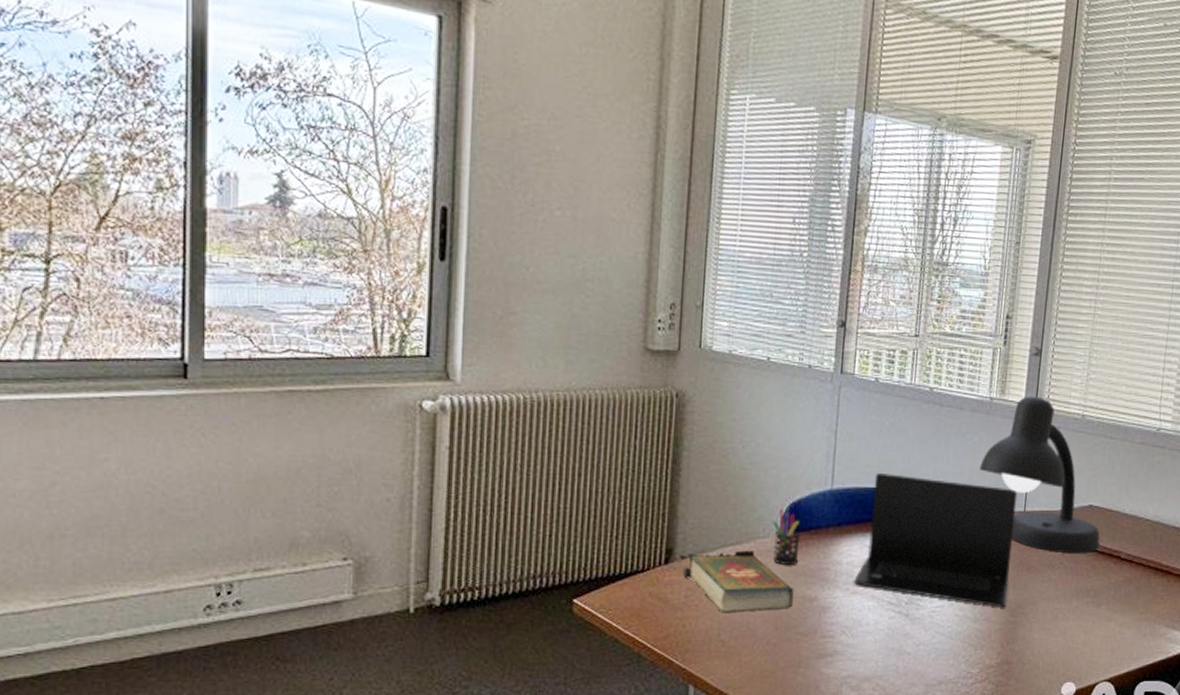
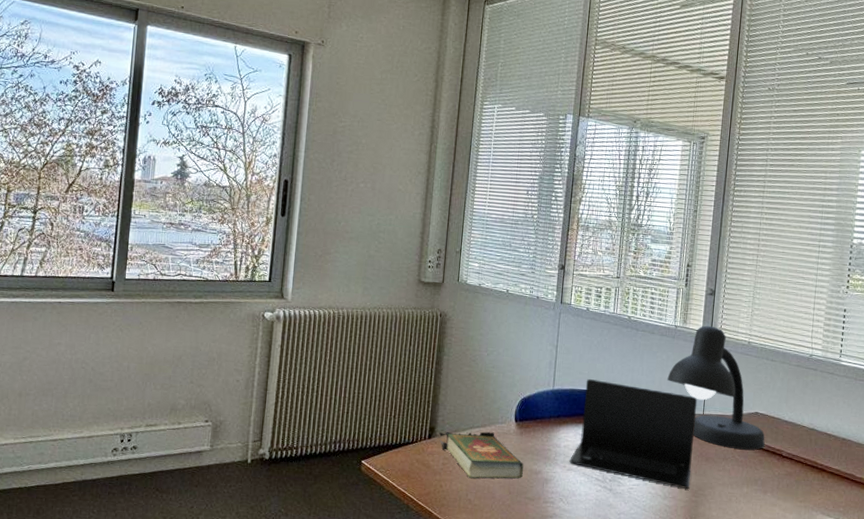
pen holder: present [773,508,801,565] -> none [508,402,529,445]

